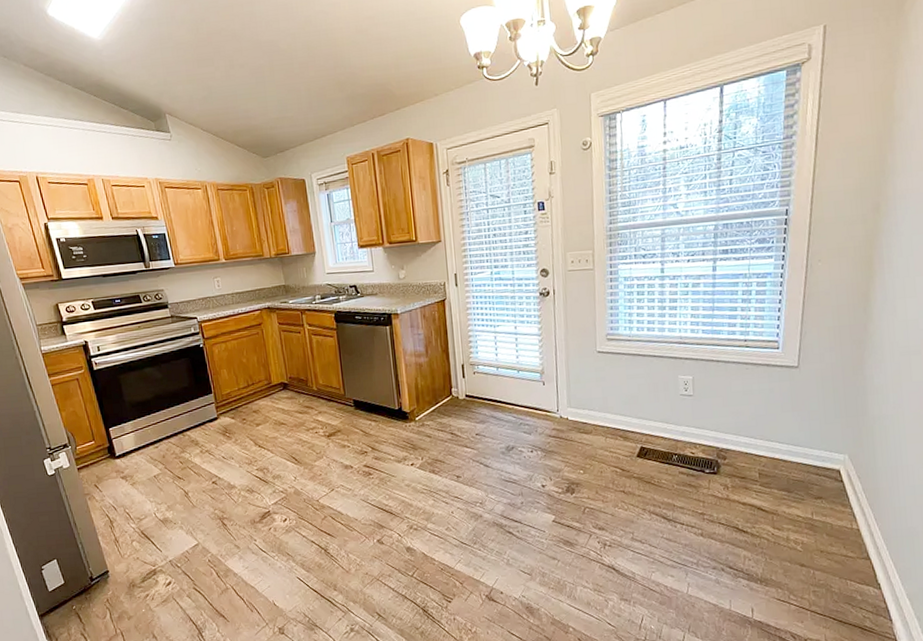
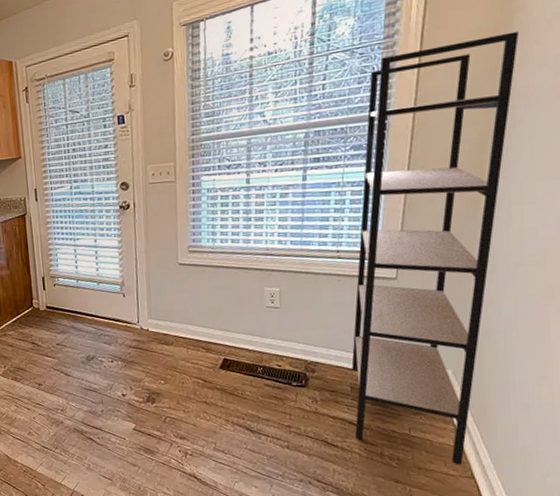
shelving unit: none [759,138,898,547] -> present [351,31,519,465]

